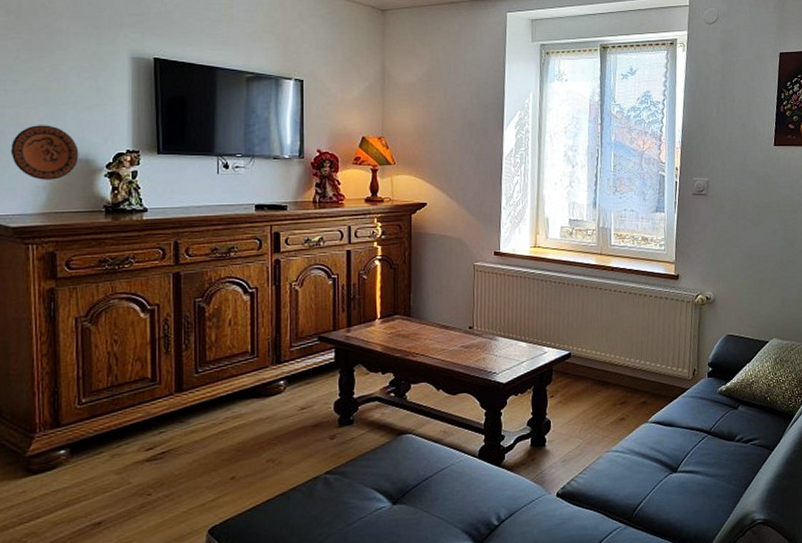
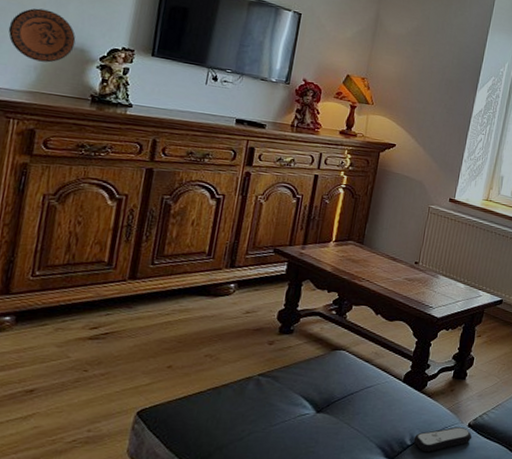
remote control: none [500,497,563,531] -> present [413,426,473,453]

